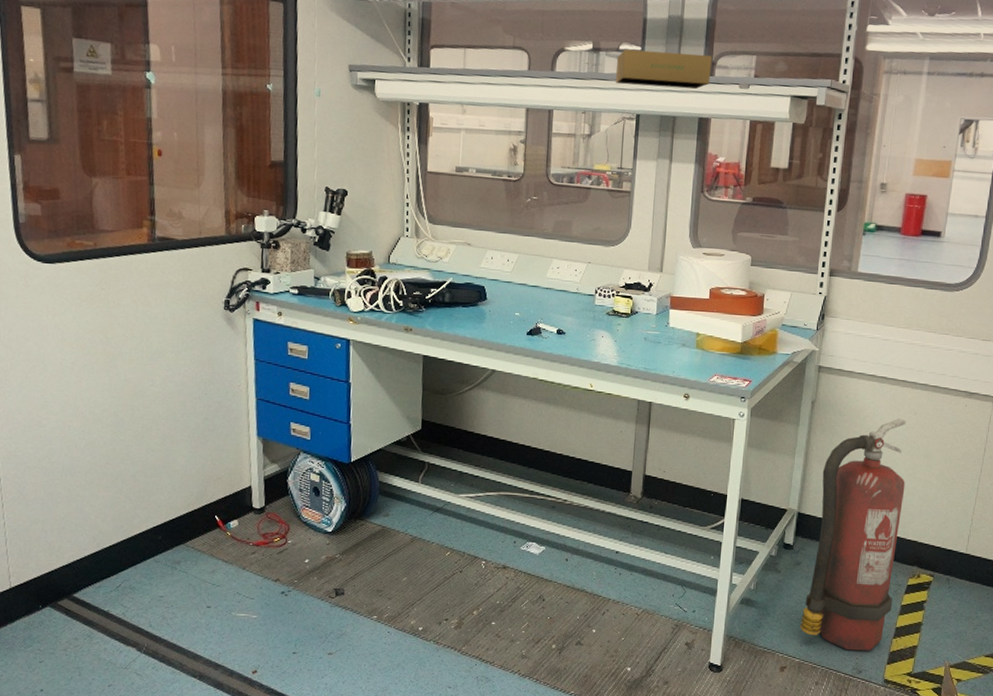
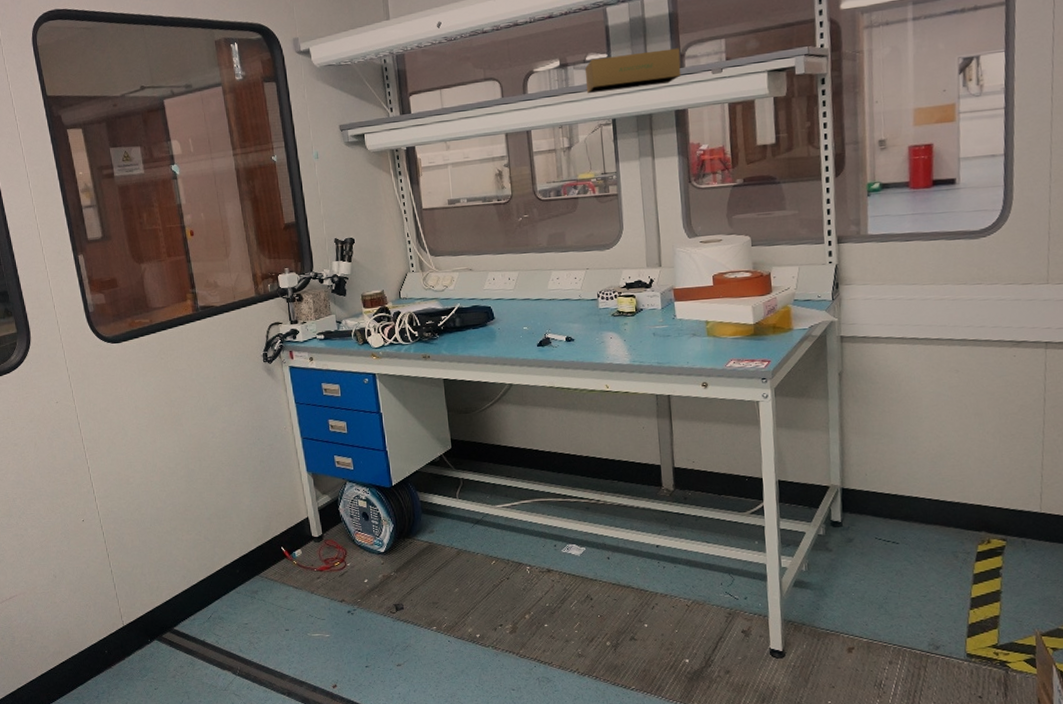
fire extinguisher: present [800,418,906,651] -> none [862,378,964,626]

